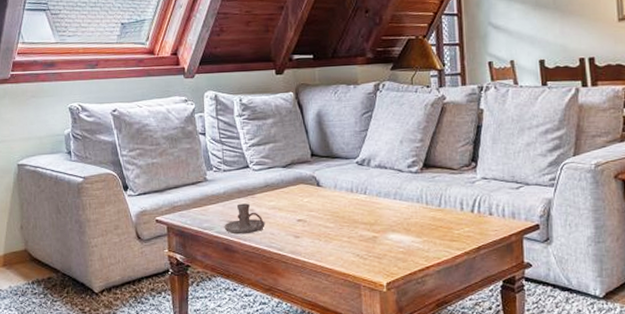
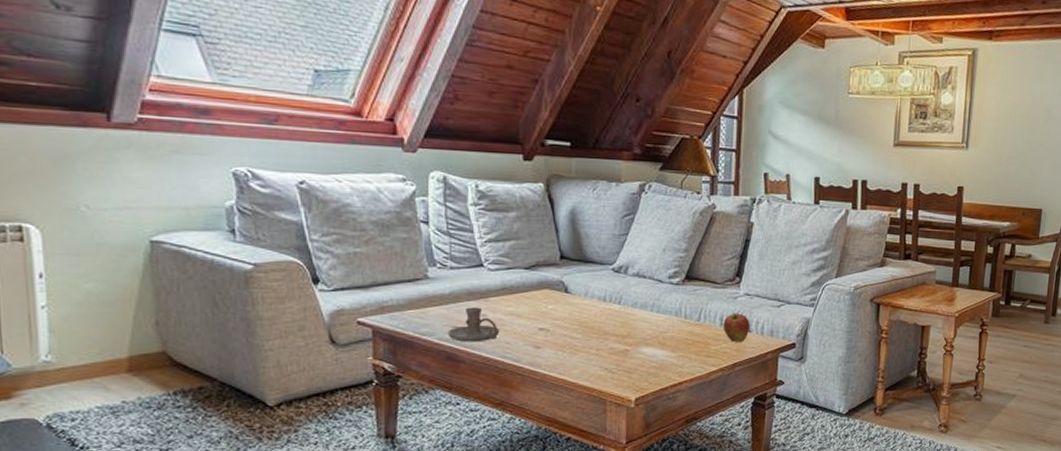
apple: none [463,197,491,225] -> present [723,313,751,342]

